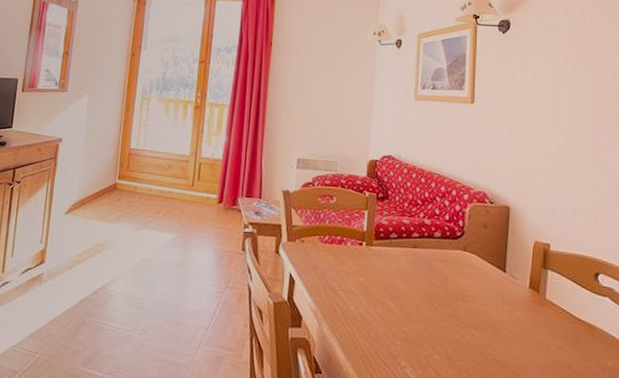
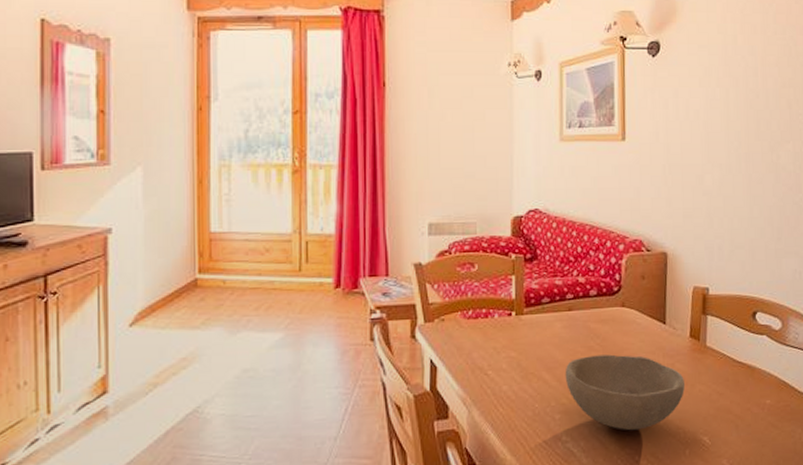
bowl: none [407,291,523,369] -> present [565,354,686,431]

